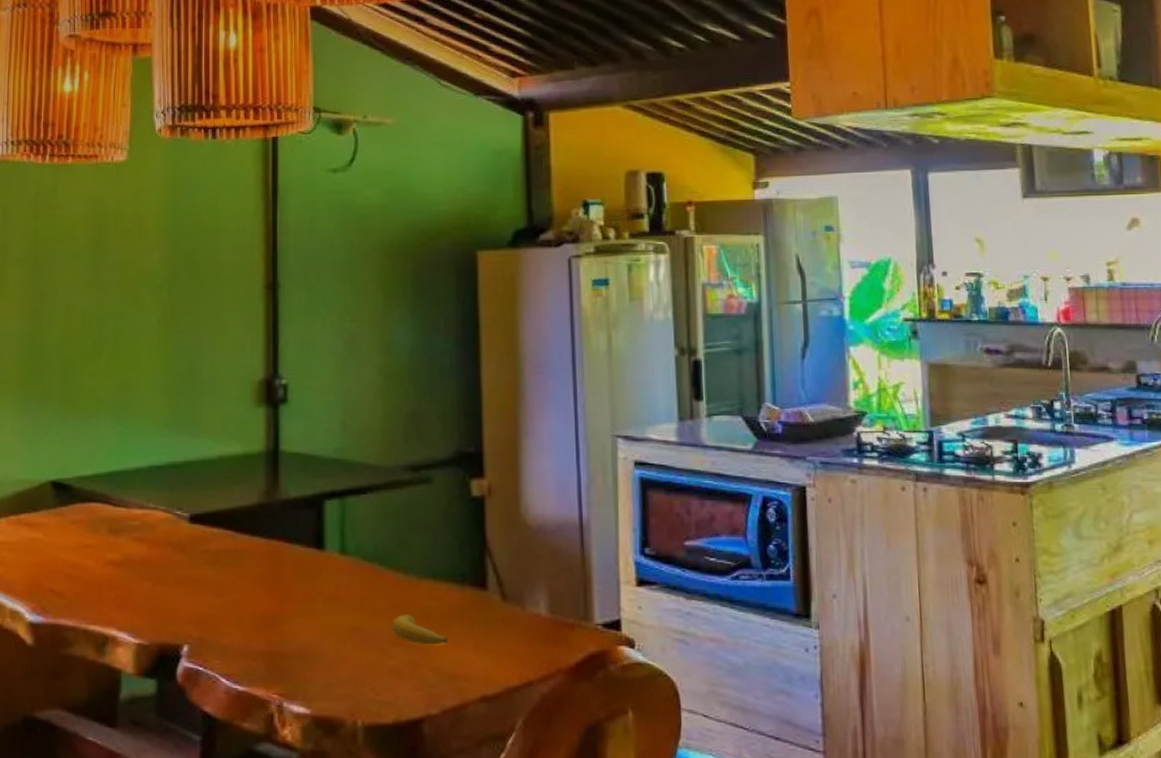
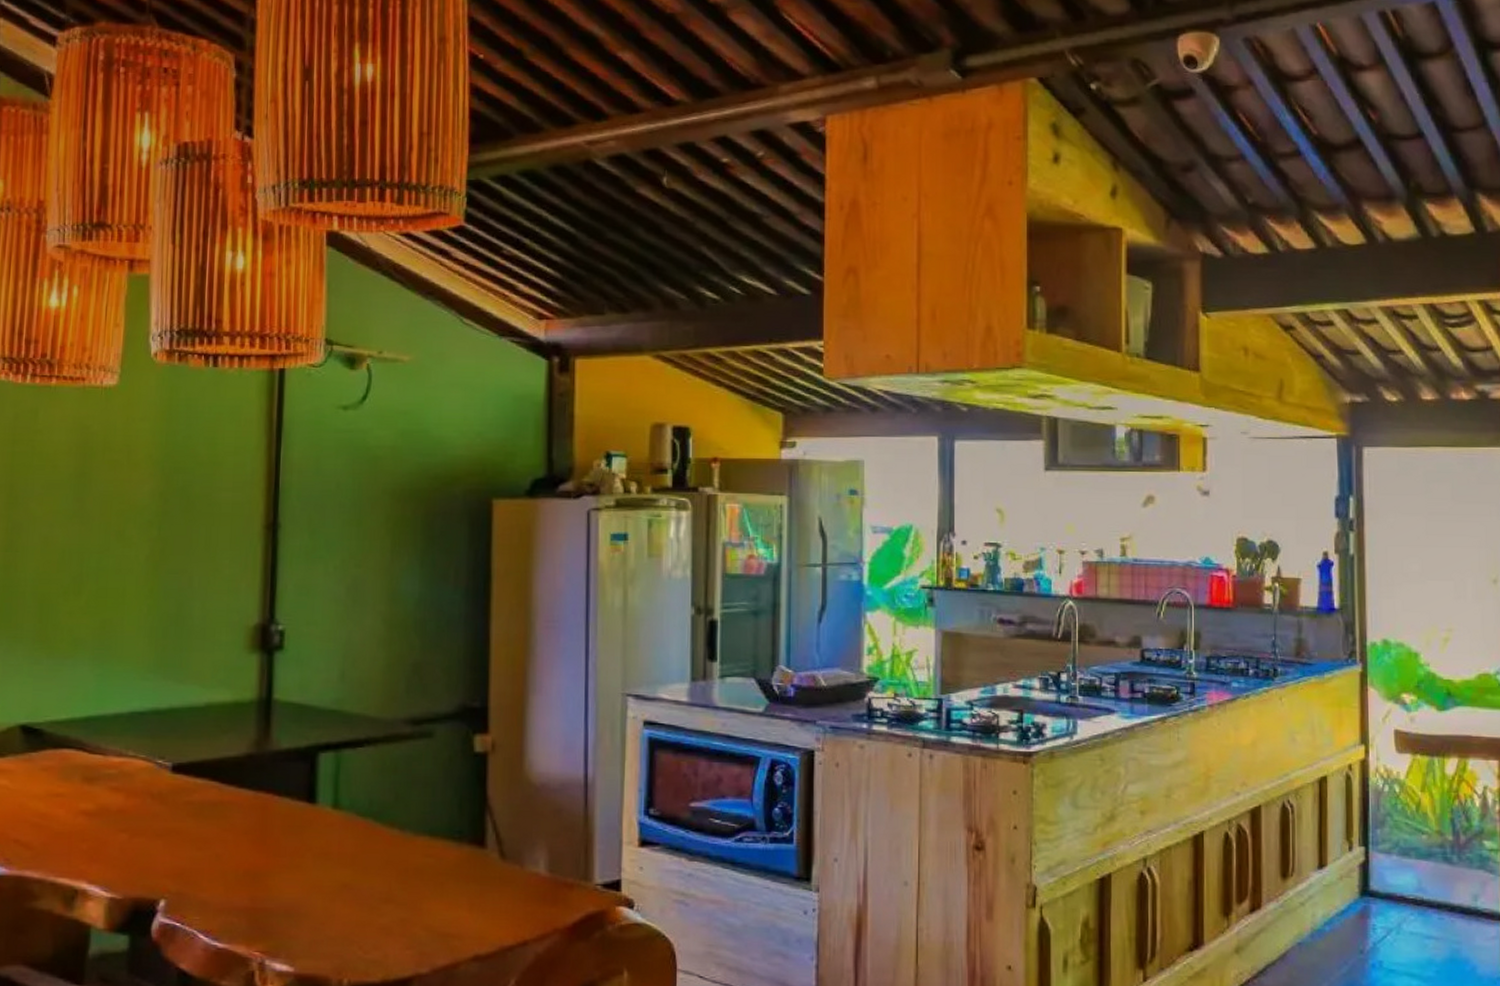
banana: present [391,614,448,646] -> none [383,871,442,904]

